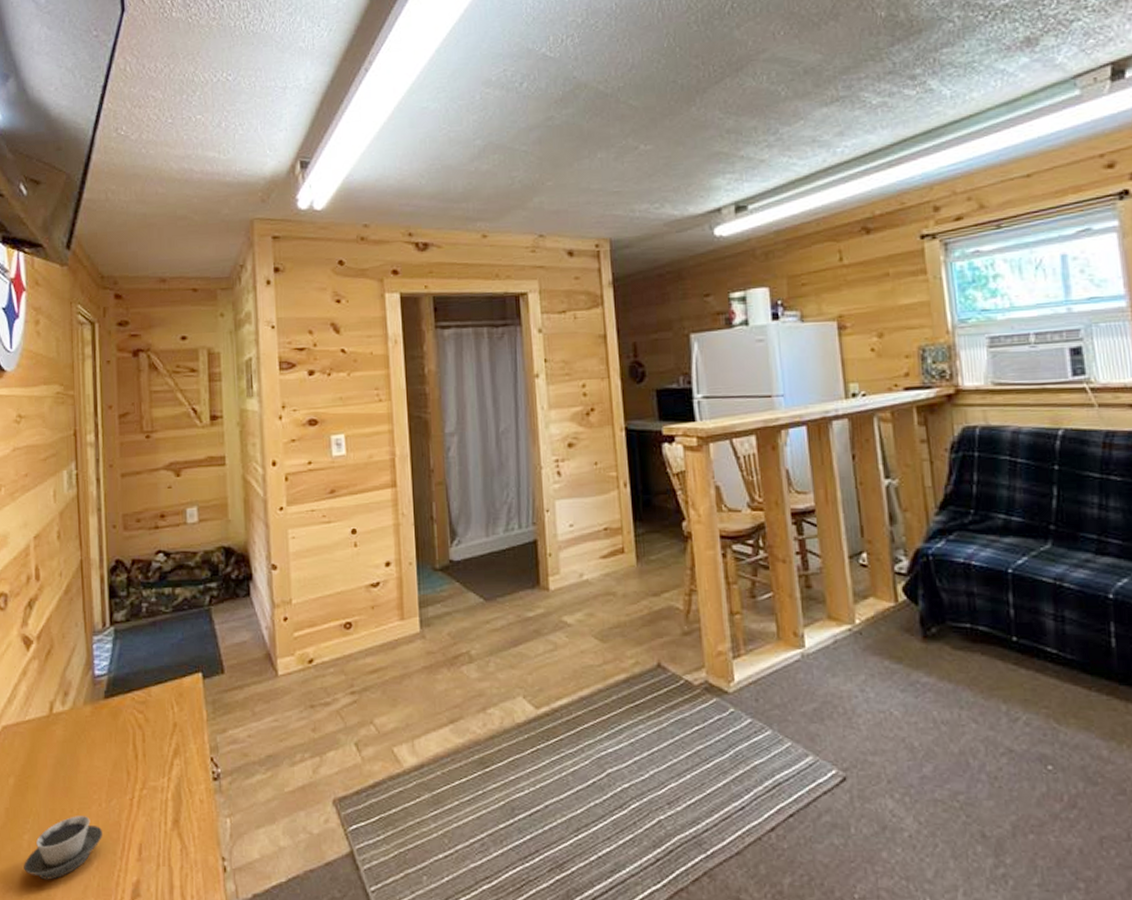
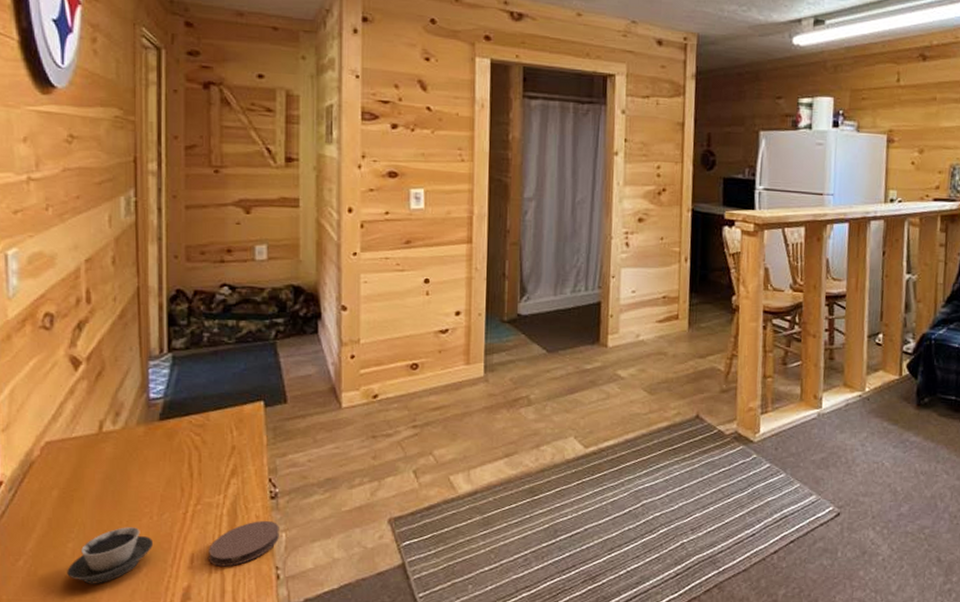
coaster: none [156,804,224,858] -> present [209,520,279,567]

